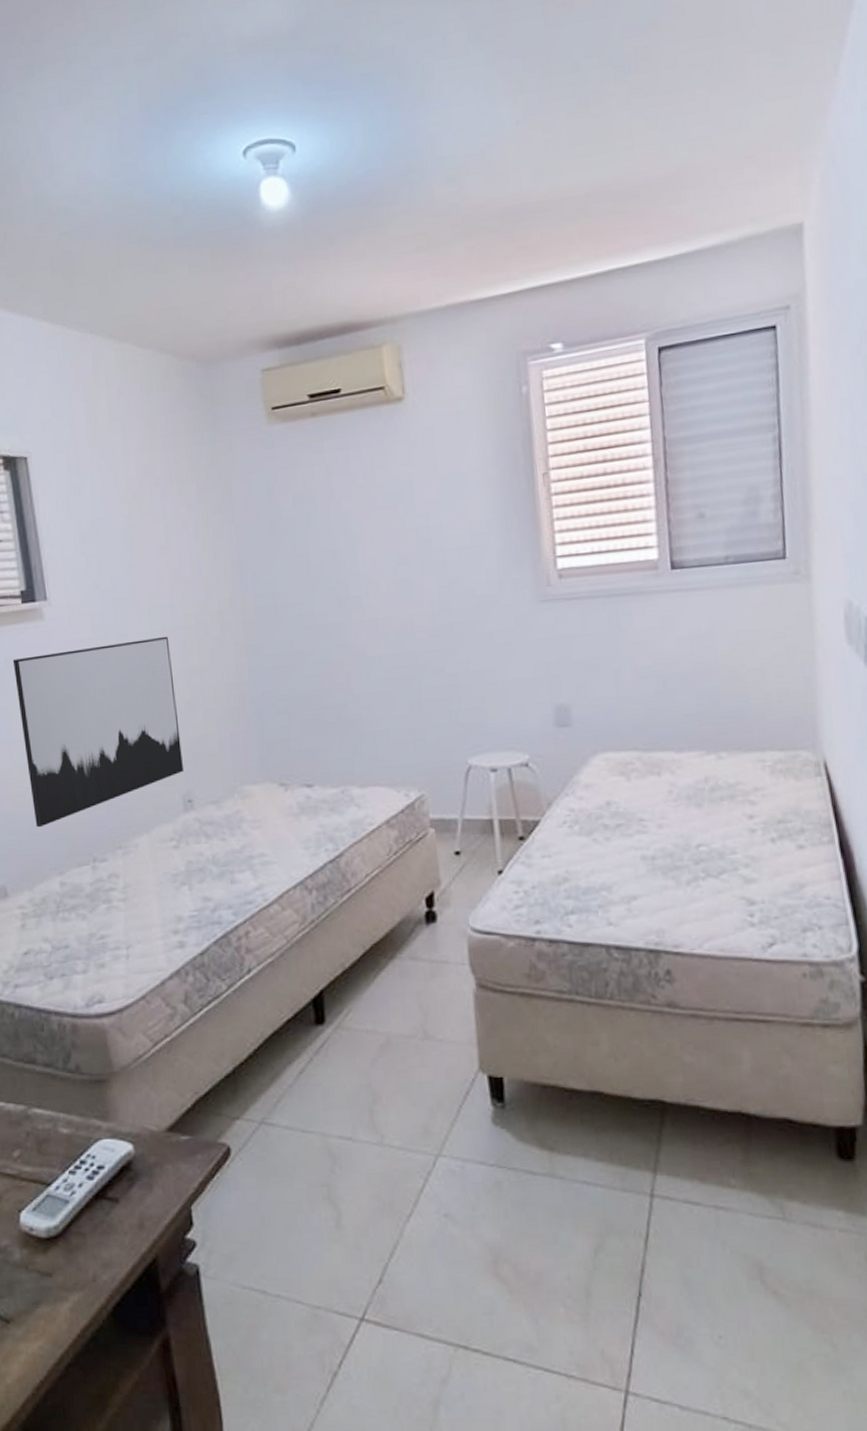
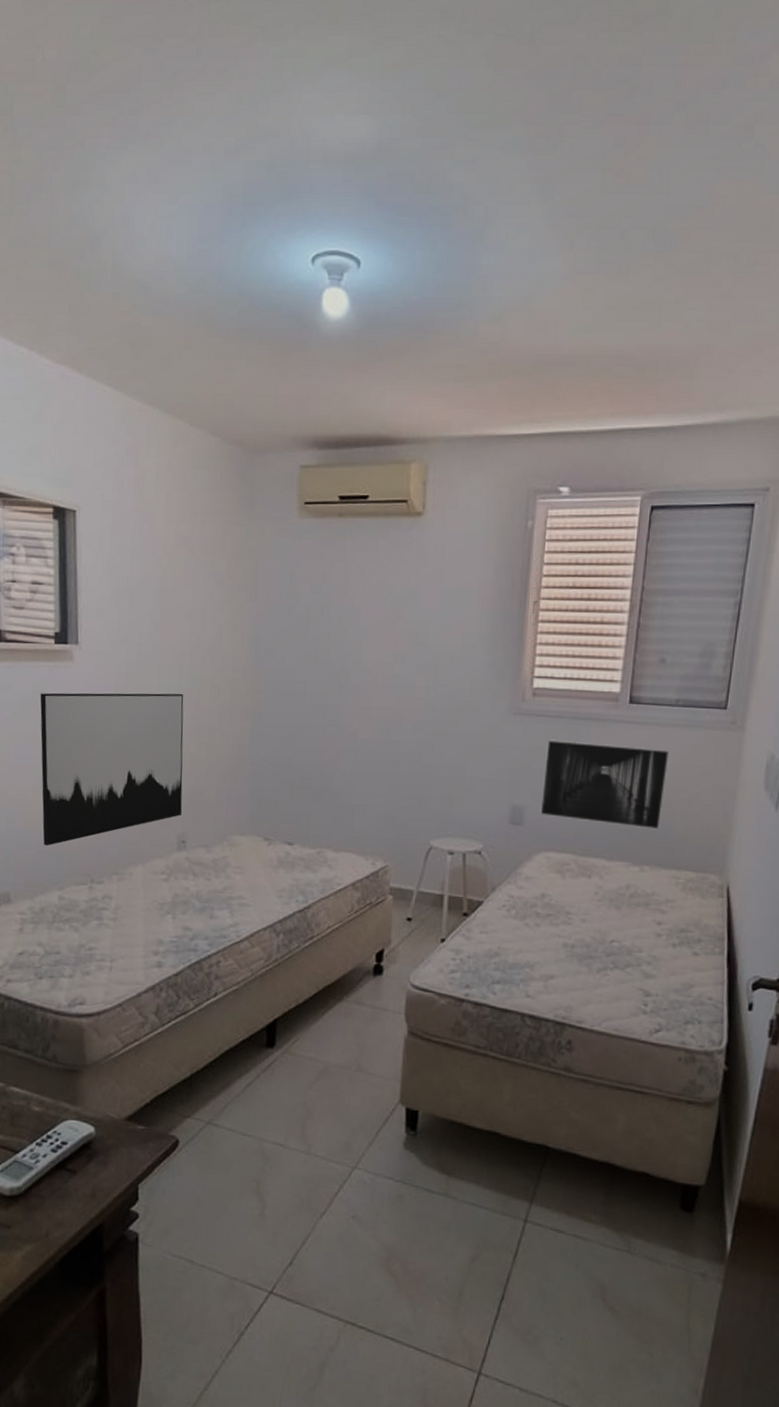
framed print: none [584,615,732,712] -> present [540,739,670,830]

